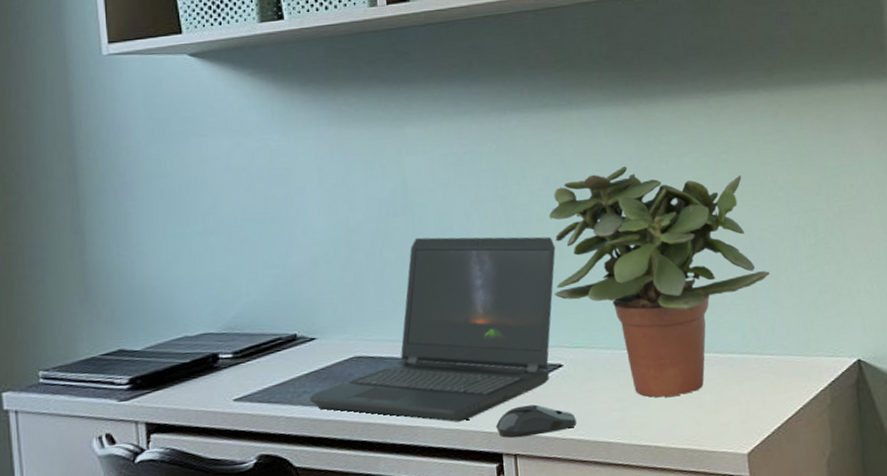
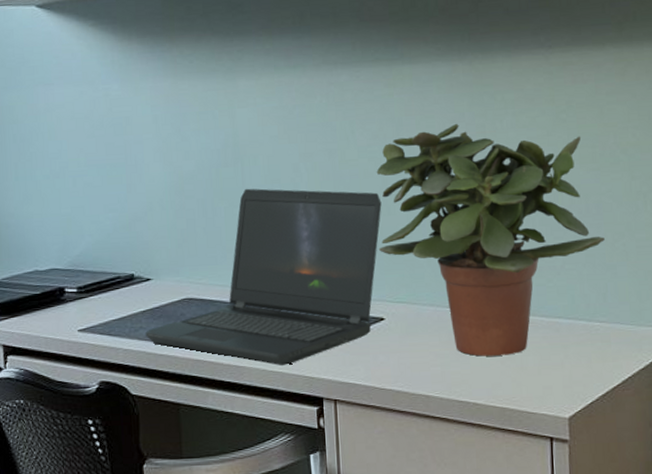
computer mouse: present [495,404,577,439] -> none [317,354,396,385]

